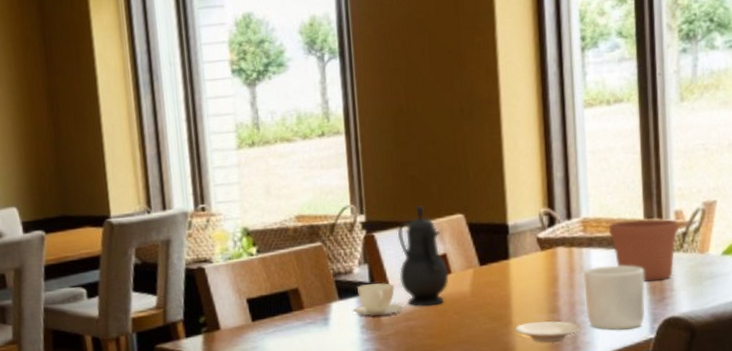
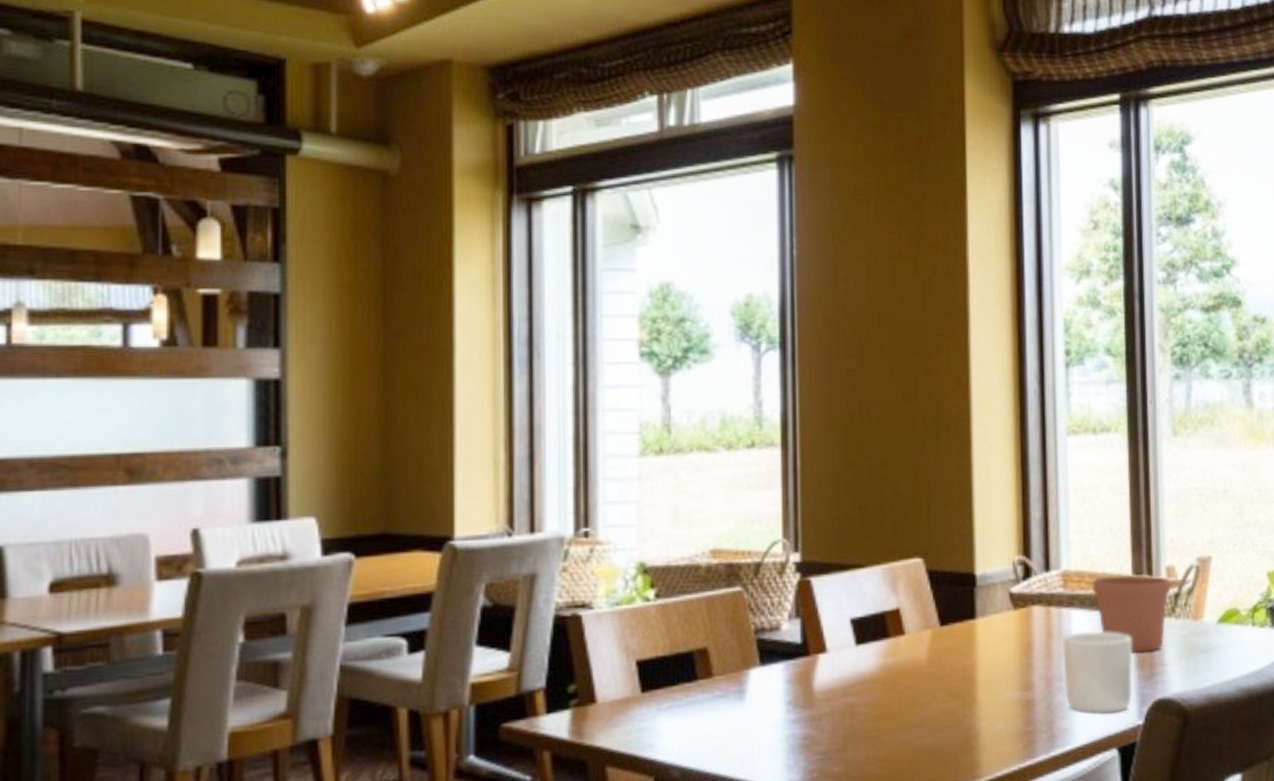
teacup: present [352,283,404,317] -> none [777,644,843,689]
coffeepot: present [397,206,449,306] -> none [839,545,902,677]
saucer: present [514,321,582,342] -> none [979,700,1059,728]

